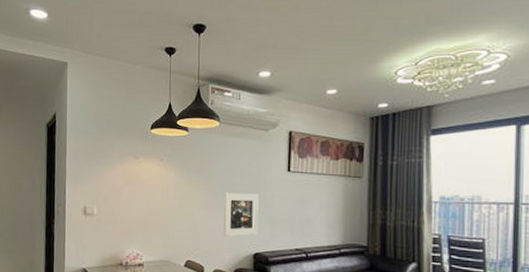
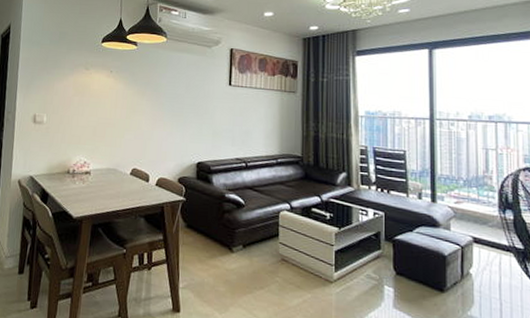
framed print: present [223,192,259,237] -> none [168,104,202,146]

